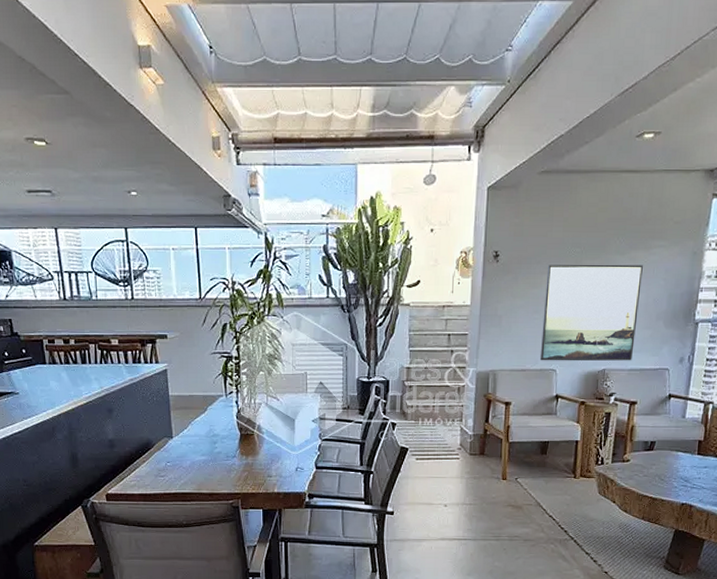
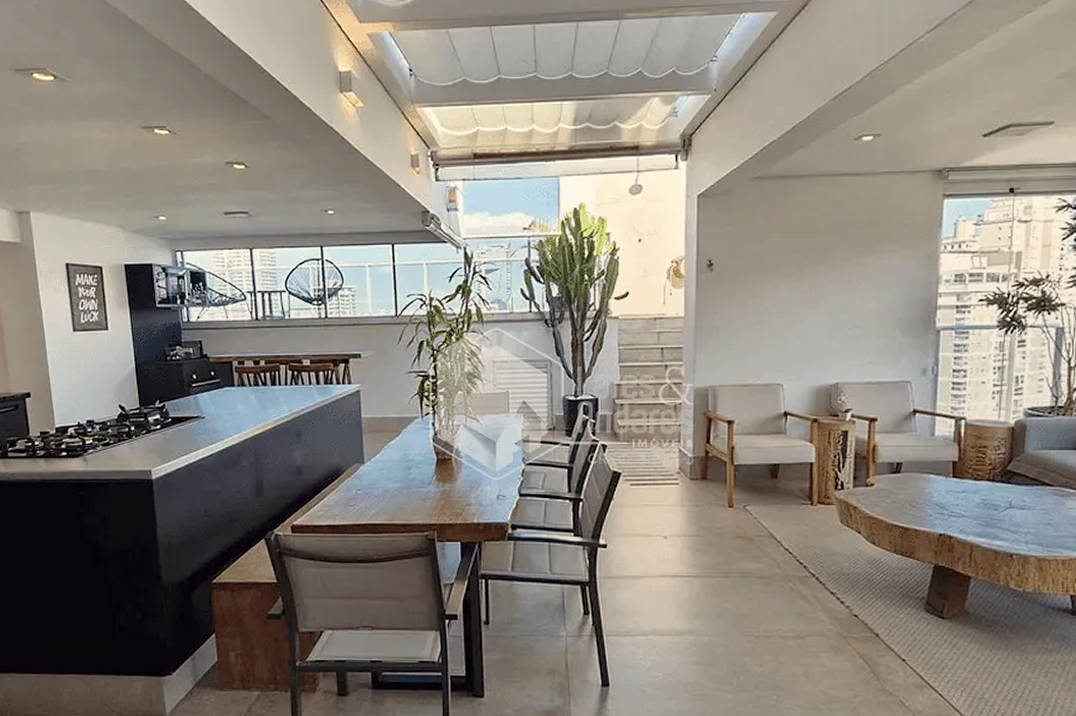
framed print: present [539,264,644,361] -> none [763,270,873,375]

